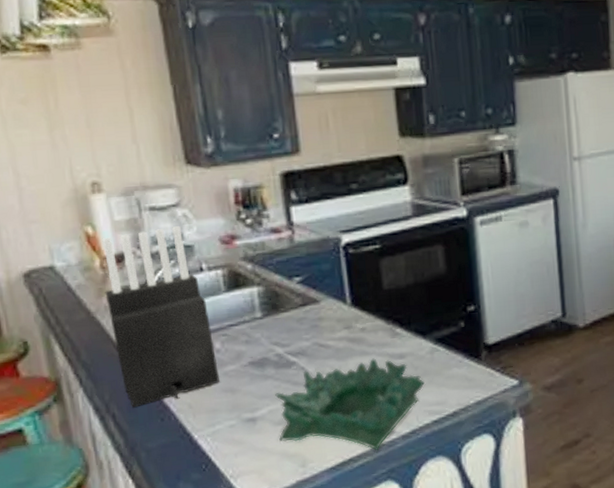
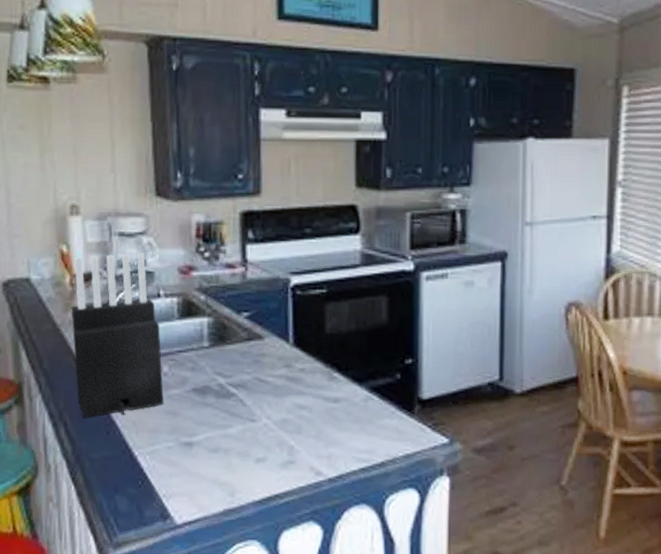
decorative bowl: present [275,358,425,451] -> none [212,399,356,490]

